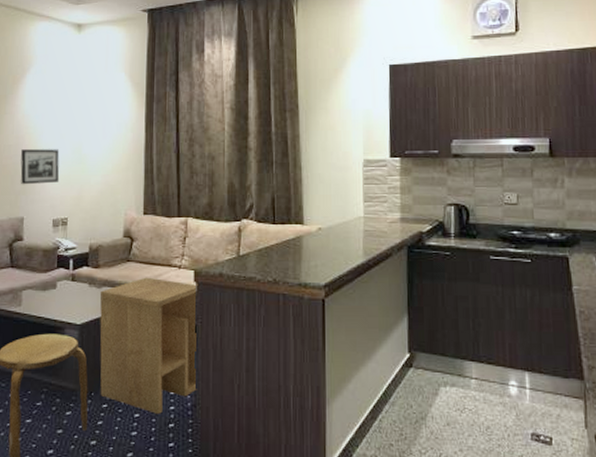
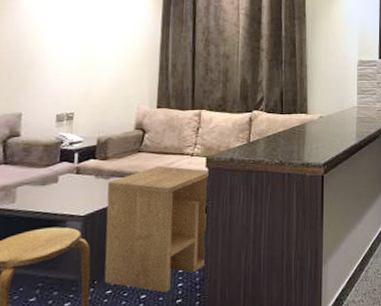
picture frame: present [20,149,60,185] -> none [20,45,67,81]

